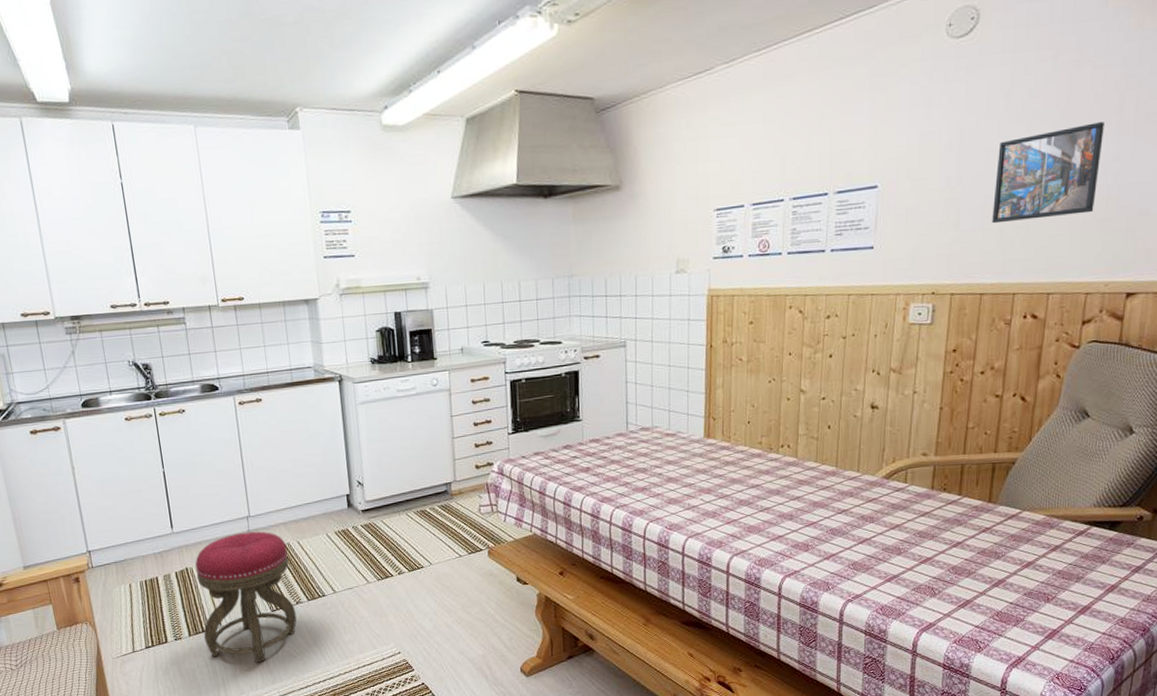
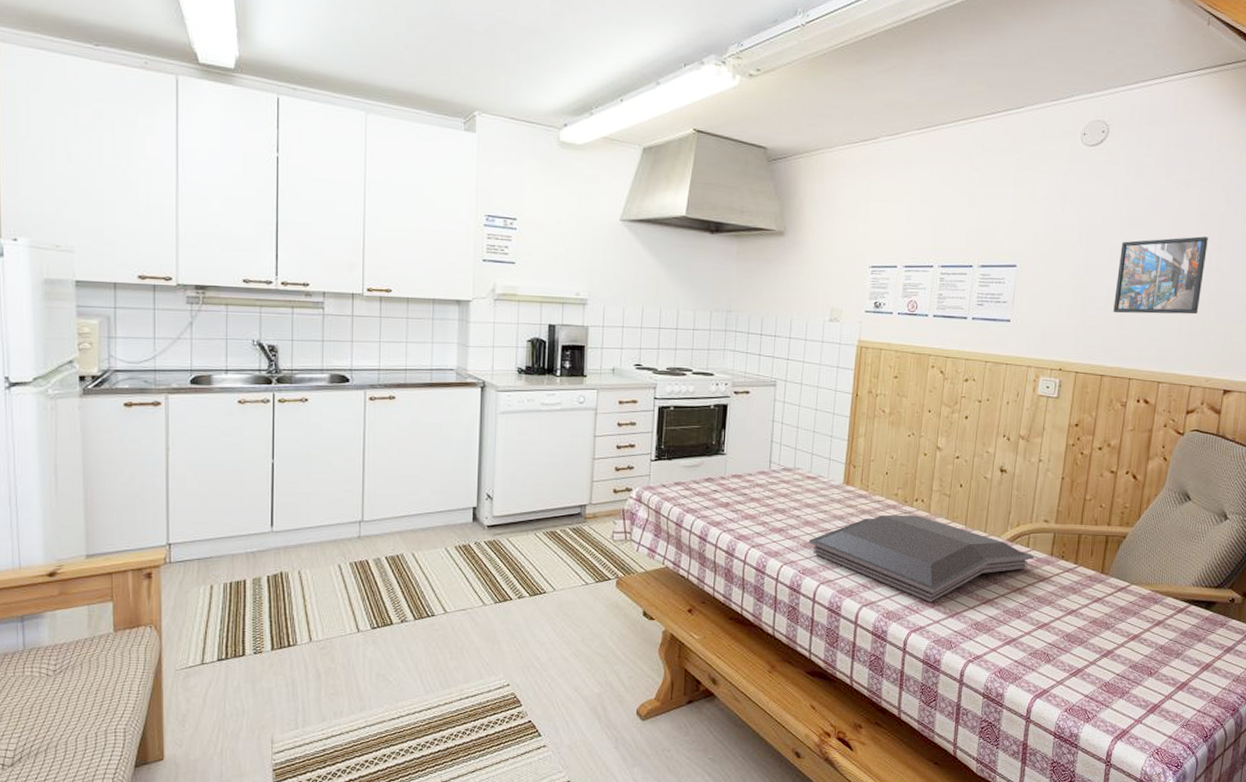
stool: present [195,531,297,663] -> none [289,538,400,687]
serving tray: none [673,461,914,547] -> present [809,514,1035,603]

